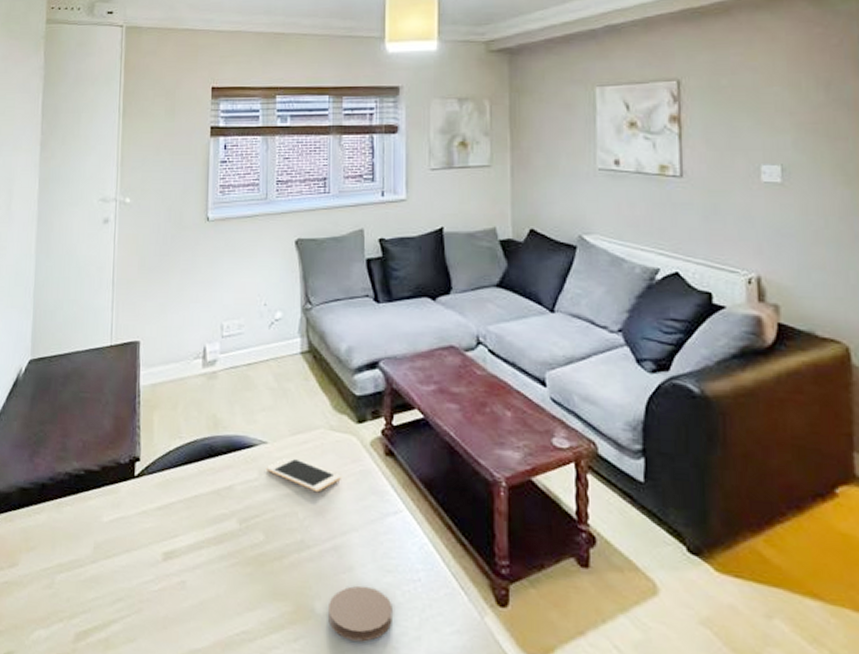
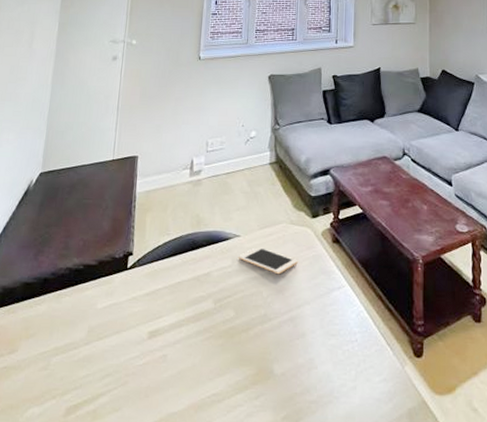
coaster: present [328,585,392,642] -> none [284,348,335,395]

